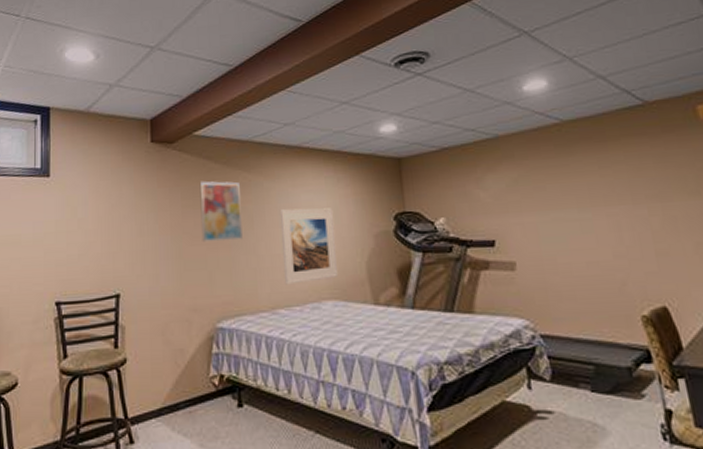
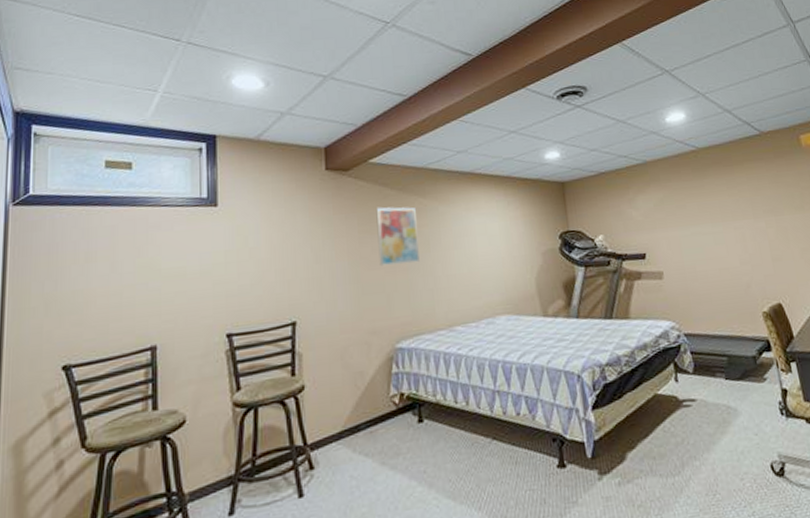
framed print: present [279,208,339,285] -> none [454,229,511,303]

